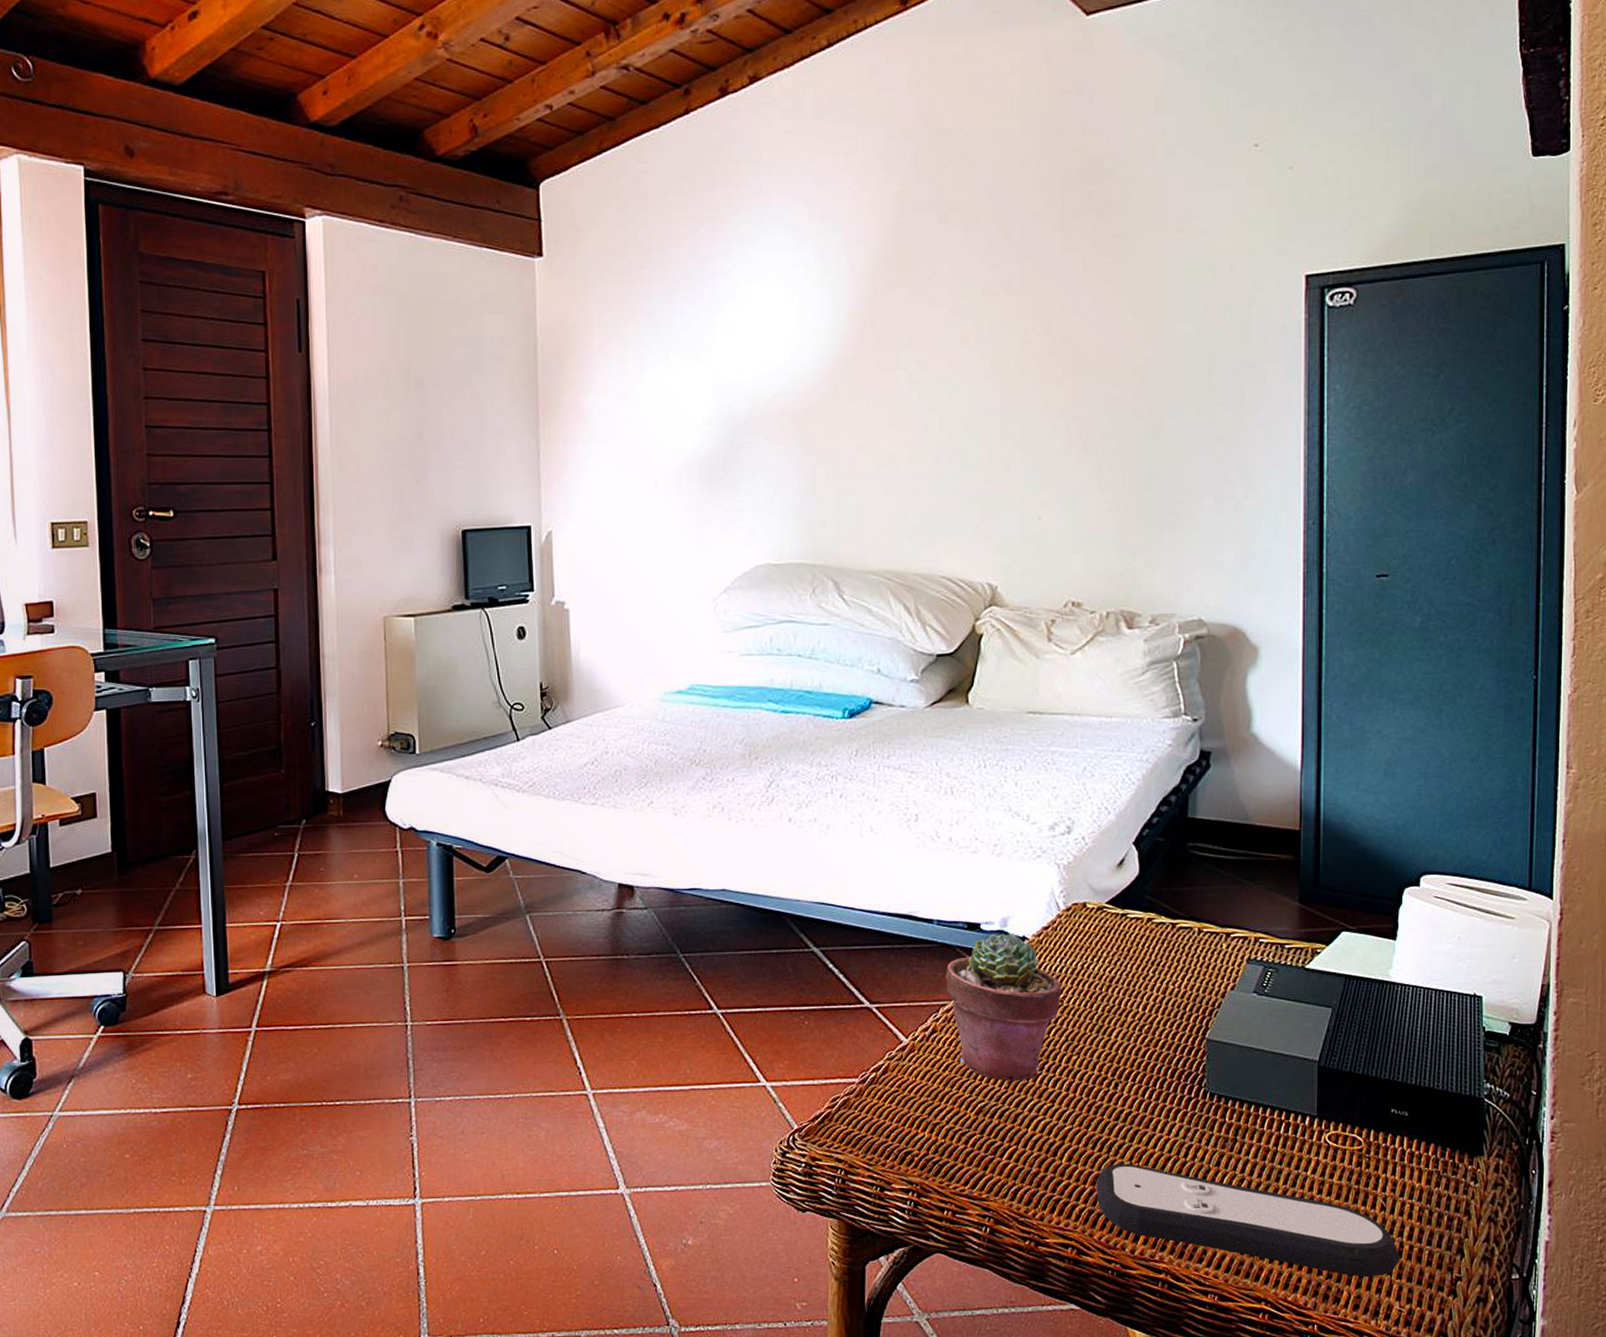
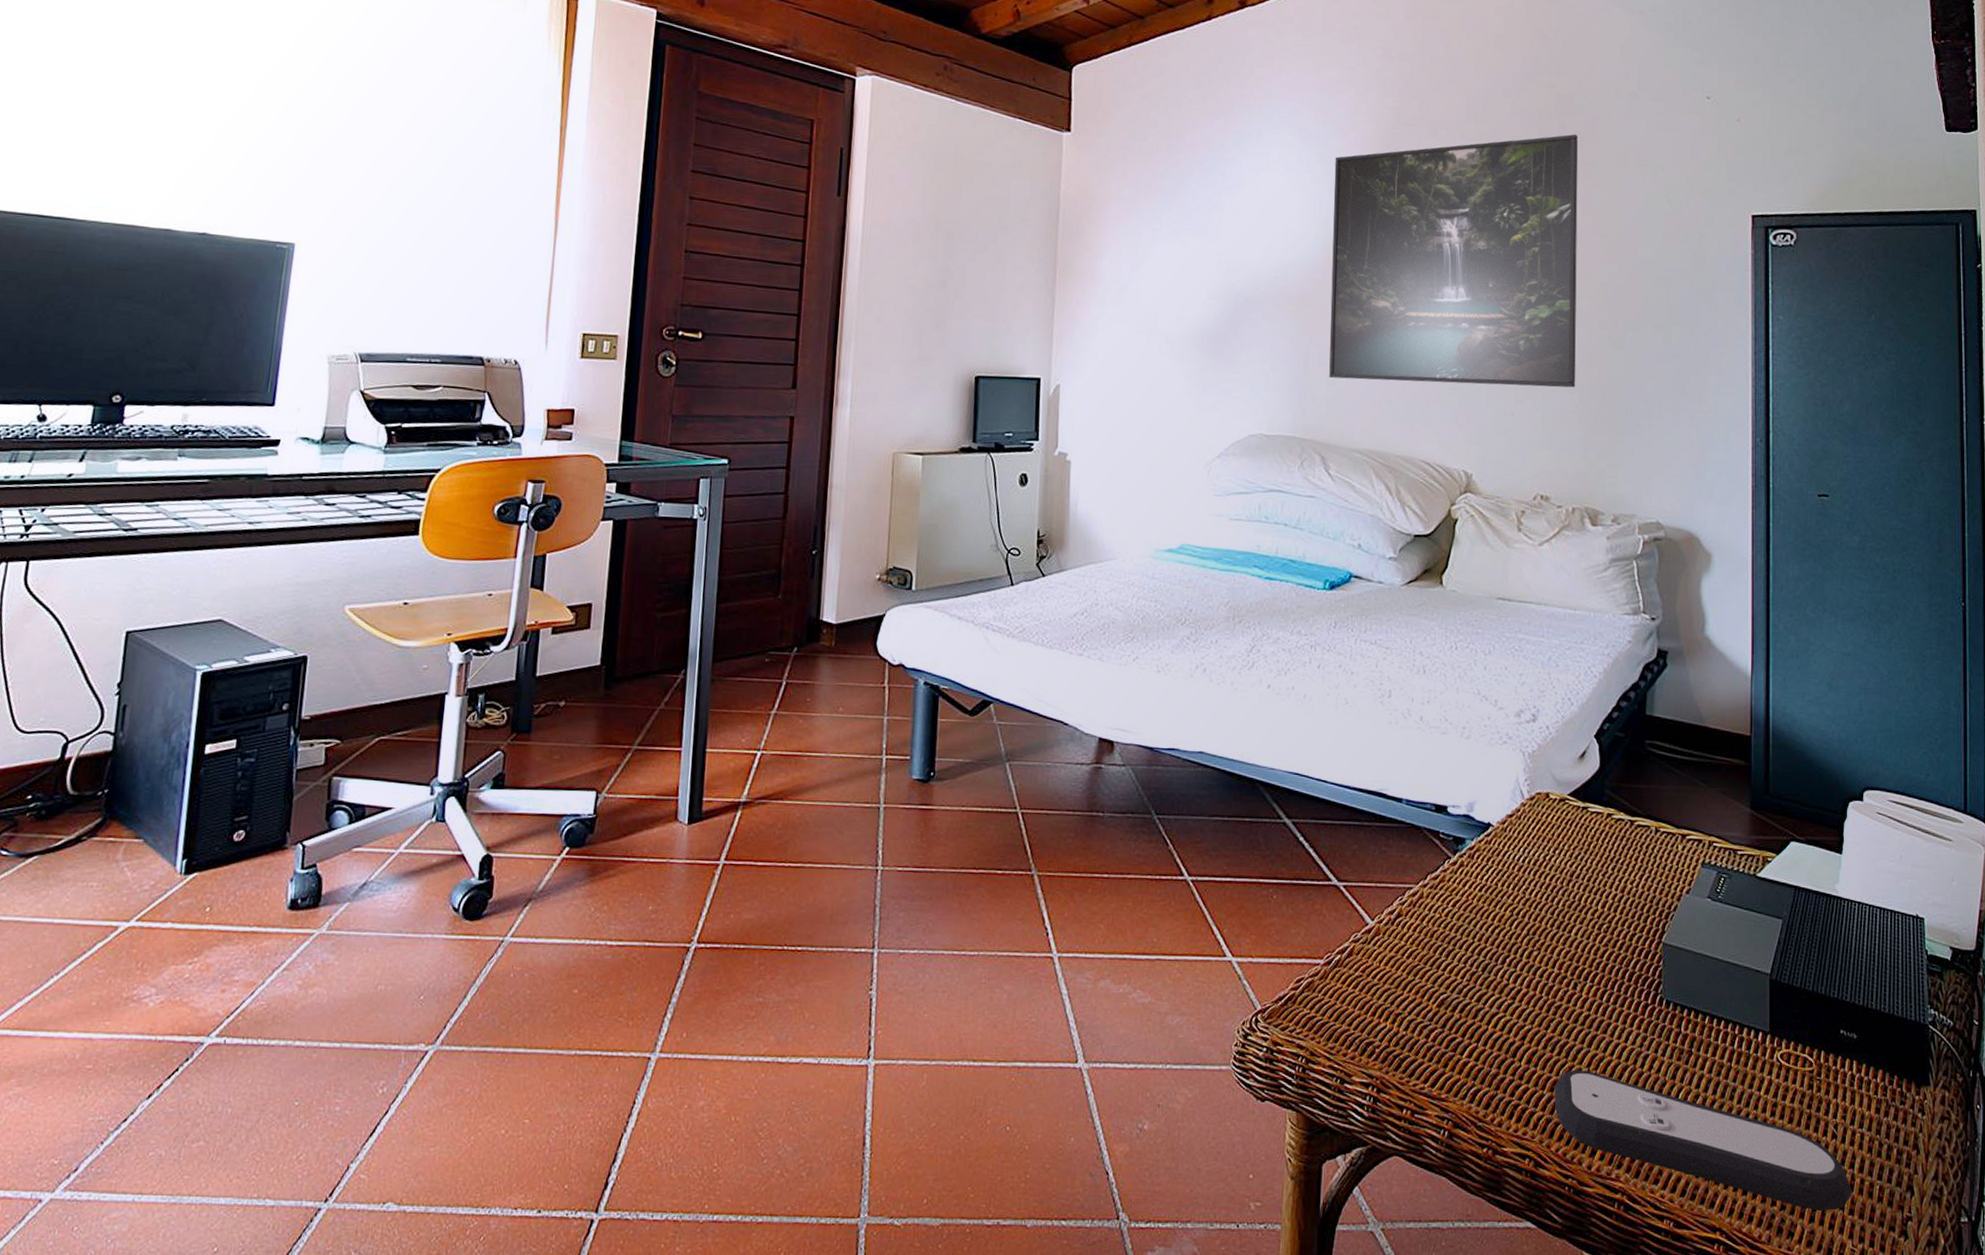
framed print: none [835,202,1109,499] -> present [1329,134,1579,388]
potted succulent: present [945,933,1061,1082] -> none [1412,818,1524,975]

